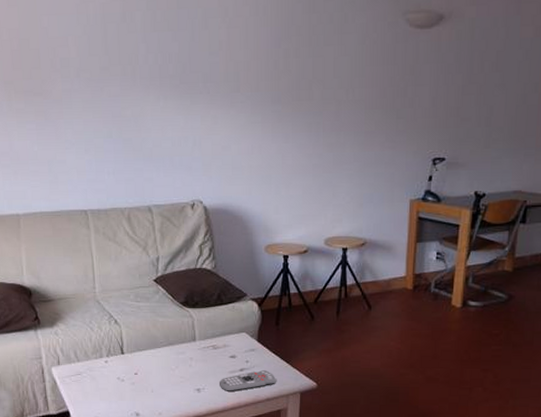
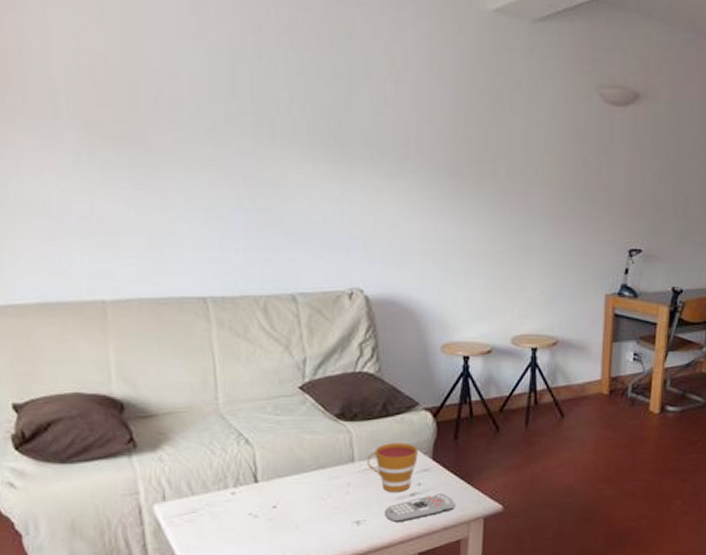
cup: none [206,327,246,368] -> present [367,443,418,493]

